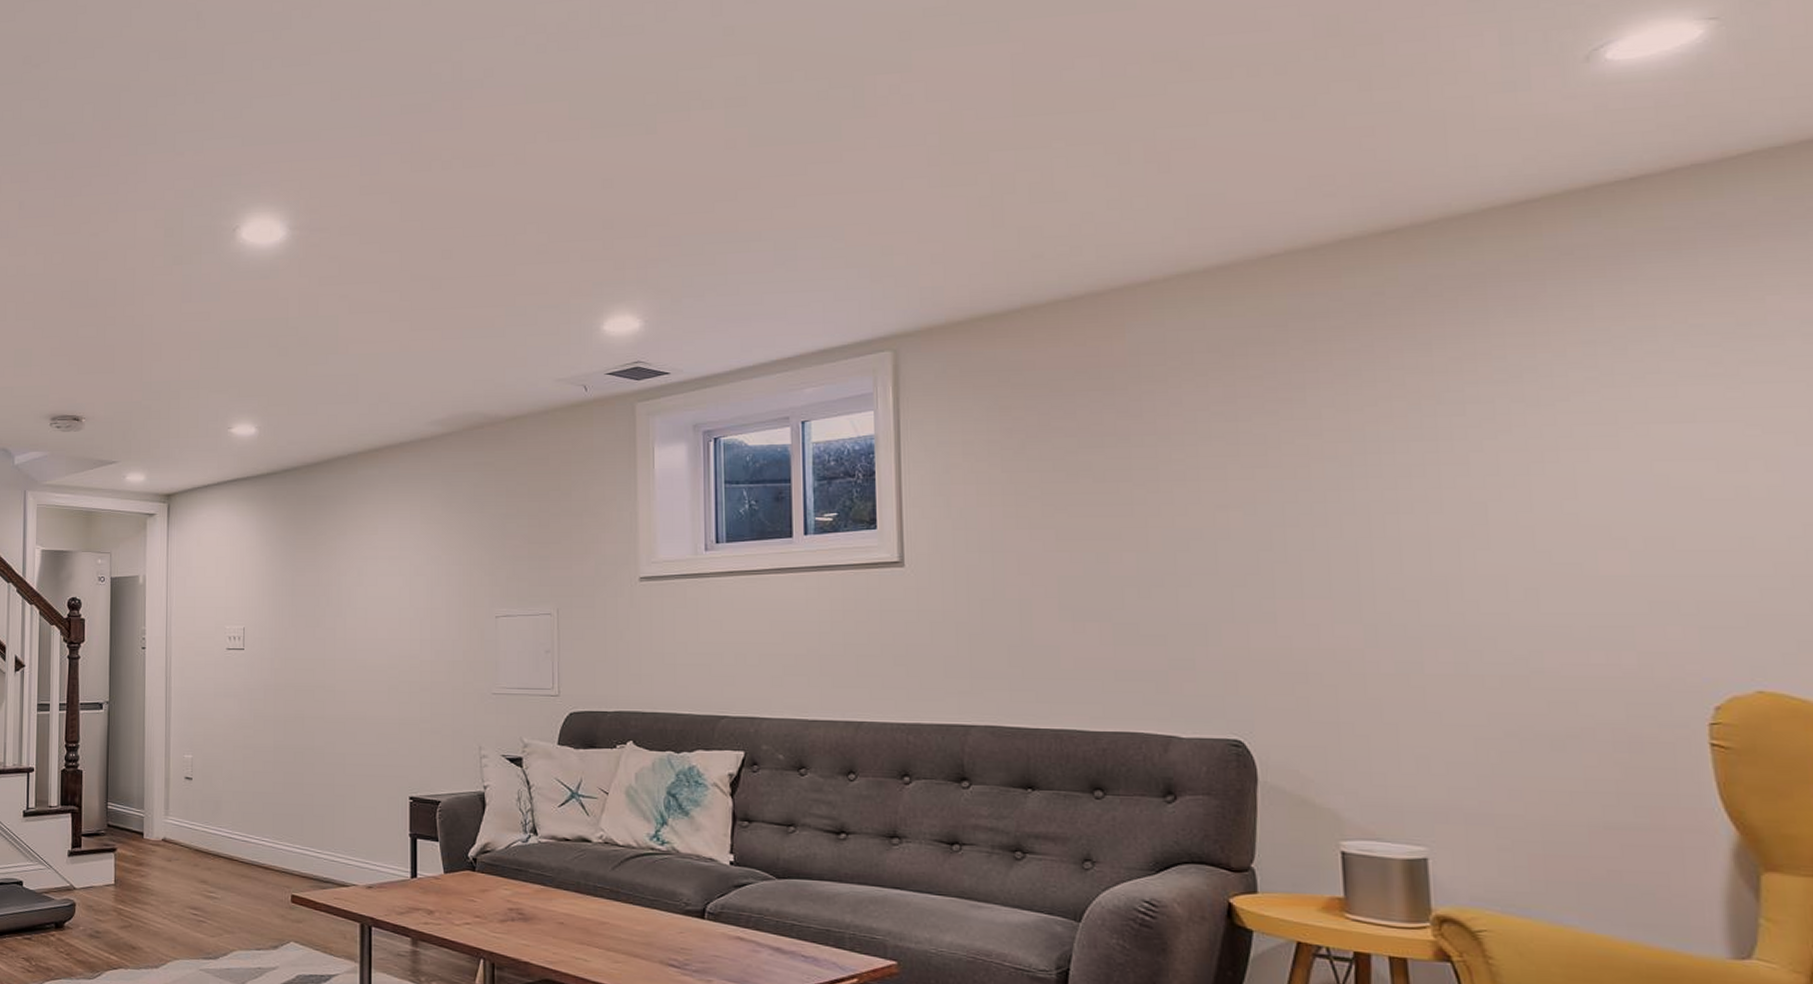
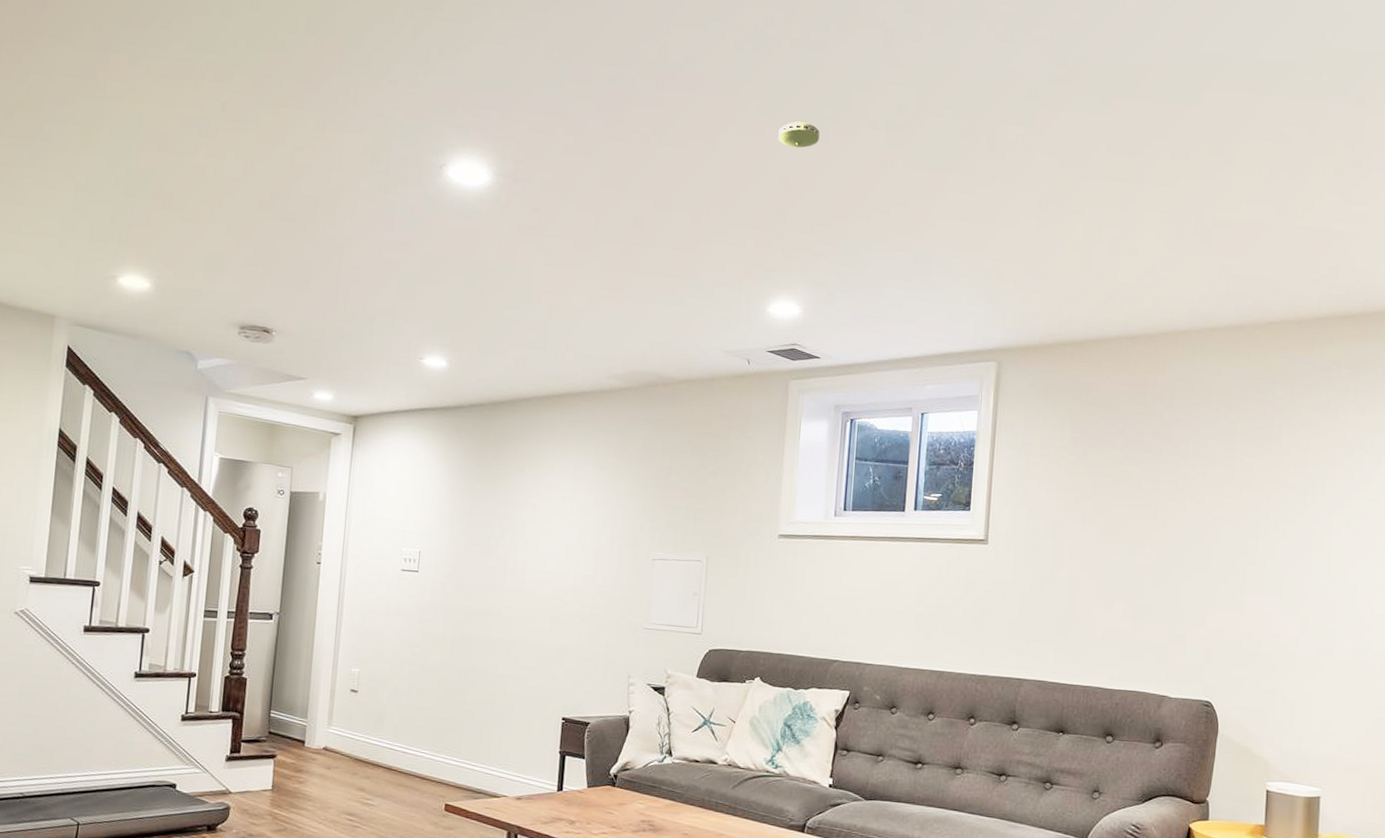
smoke detector: none [596,116,644,147] -> present [778,121,820,148]

